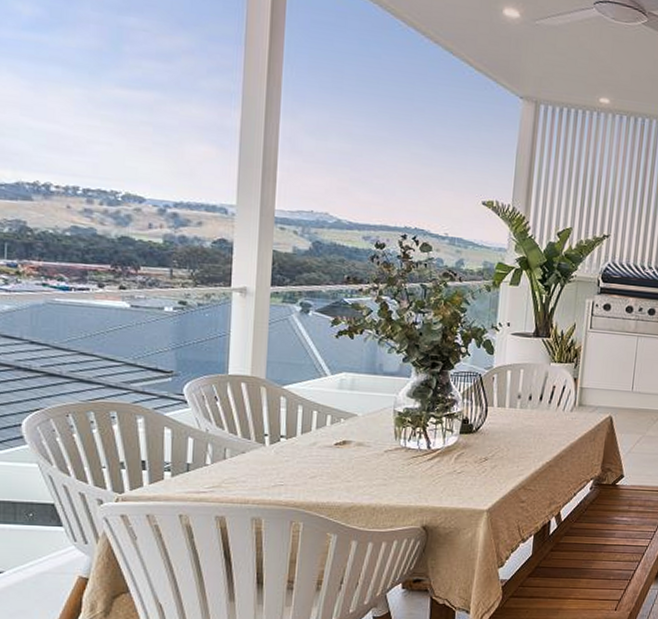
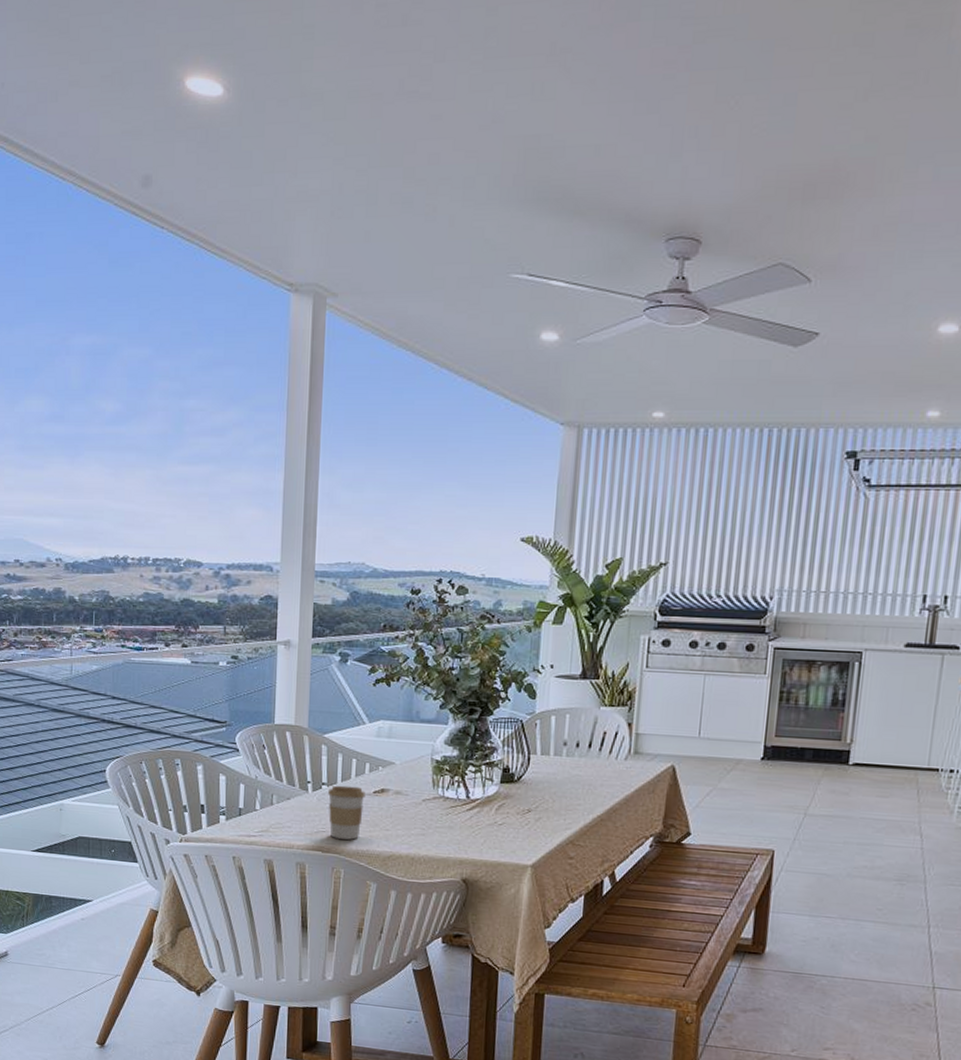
coffee cup: none [287,438,327,493] -> present [328,785,366,840]

